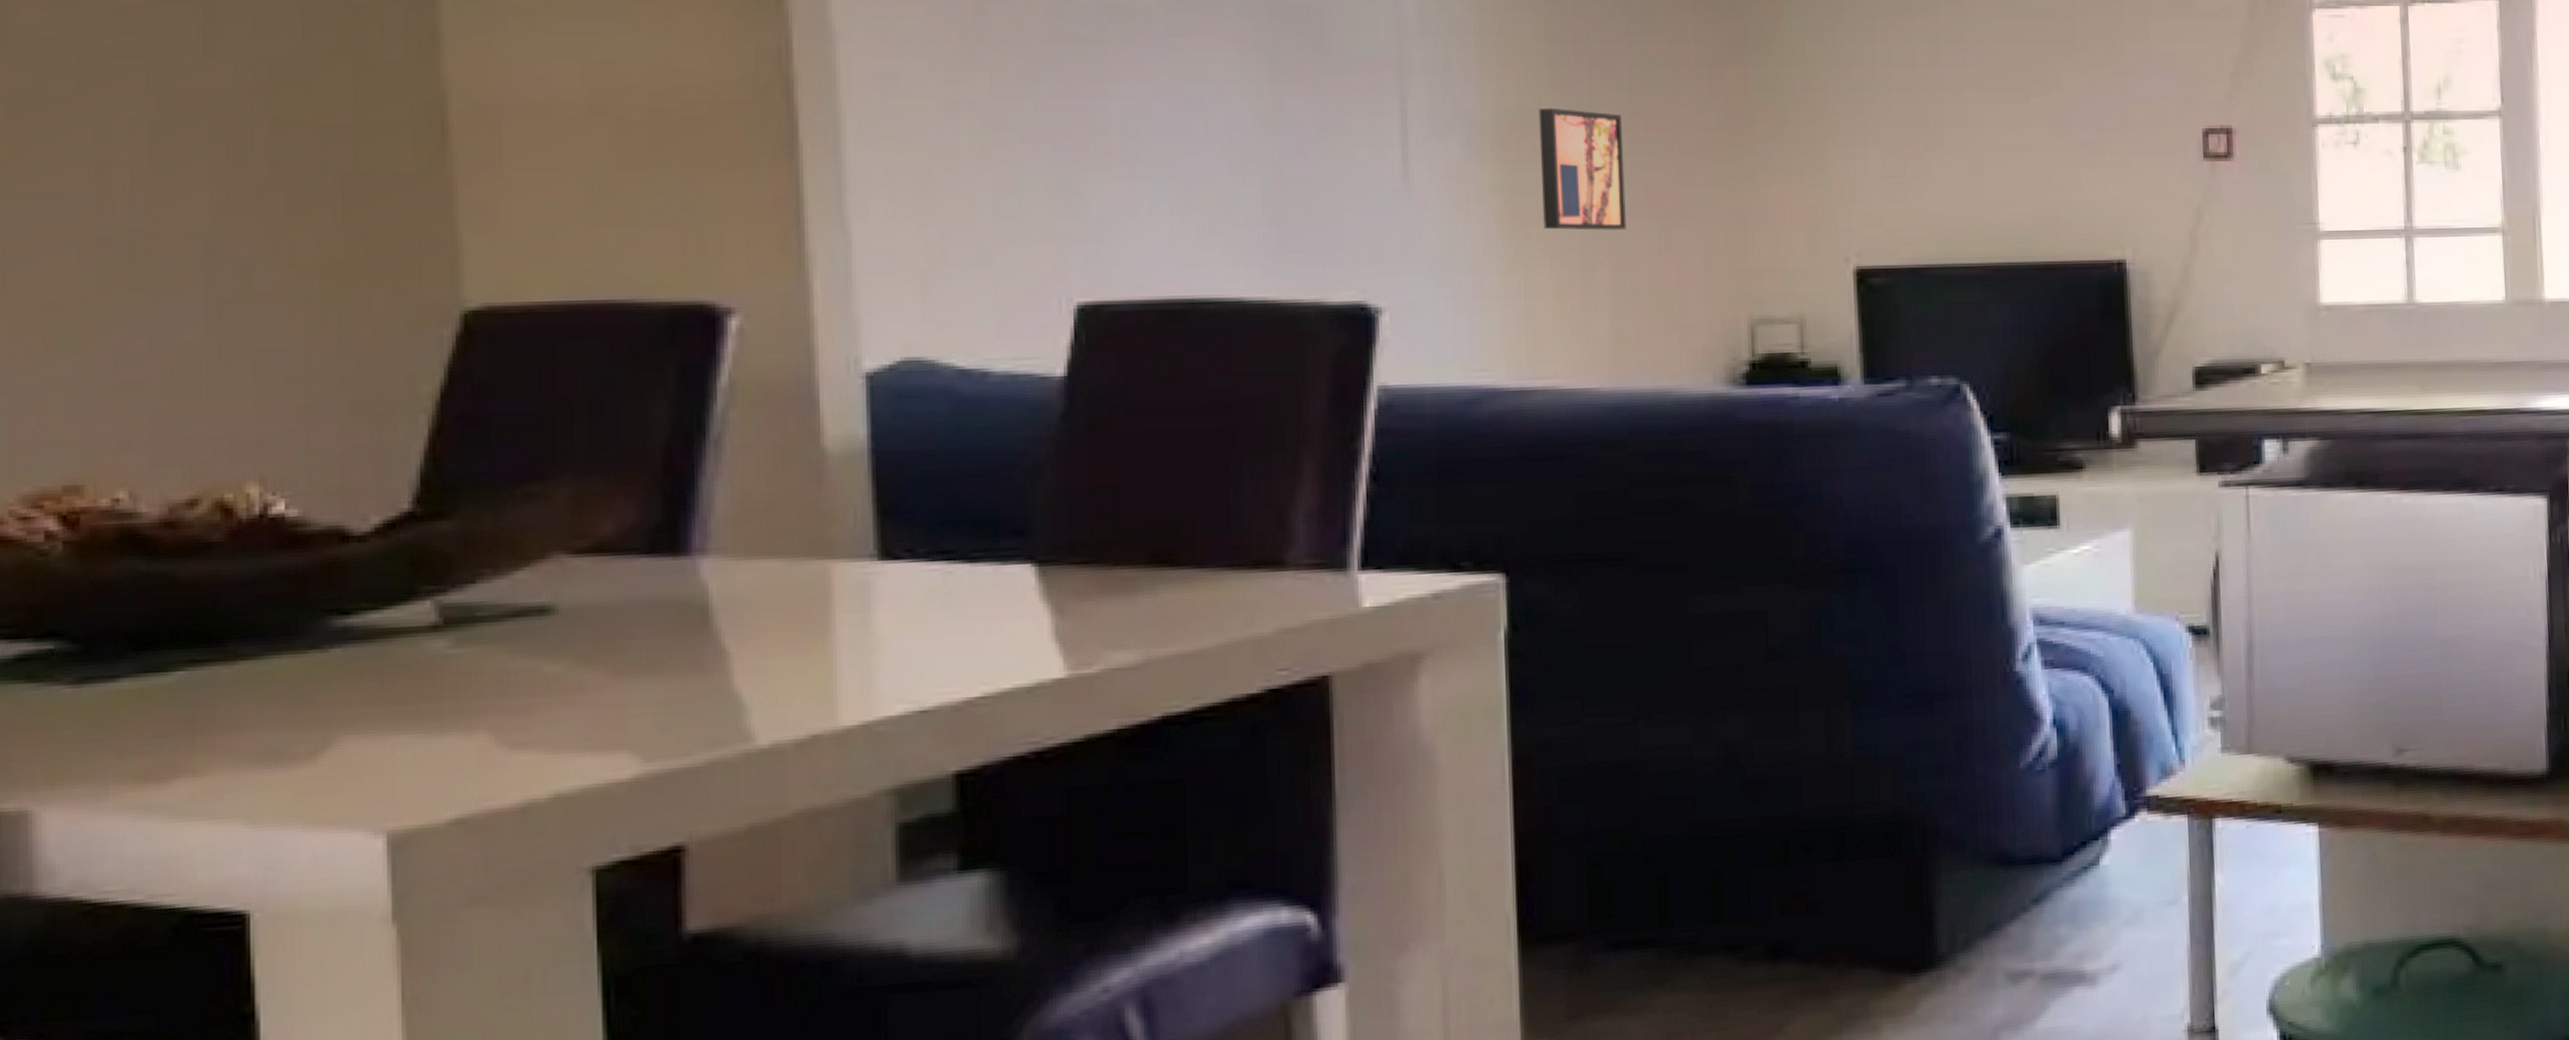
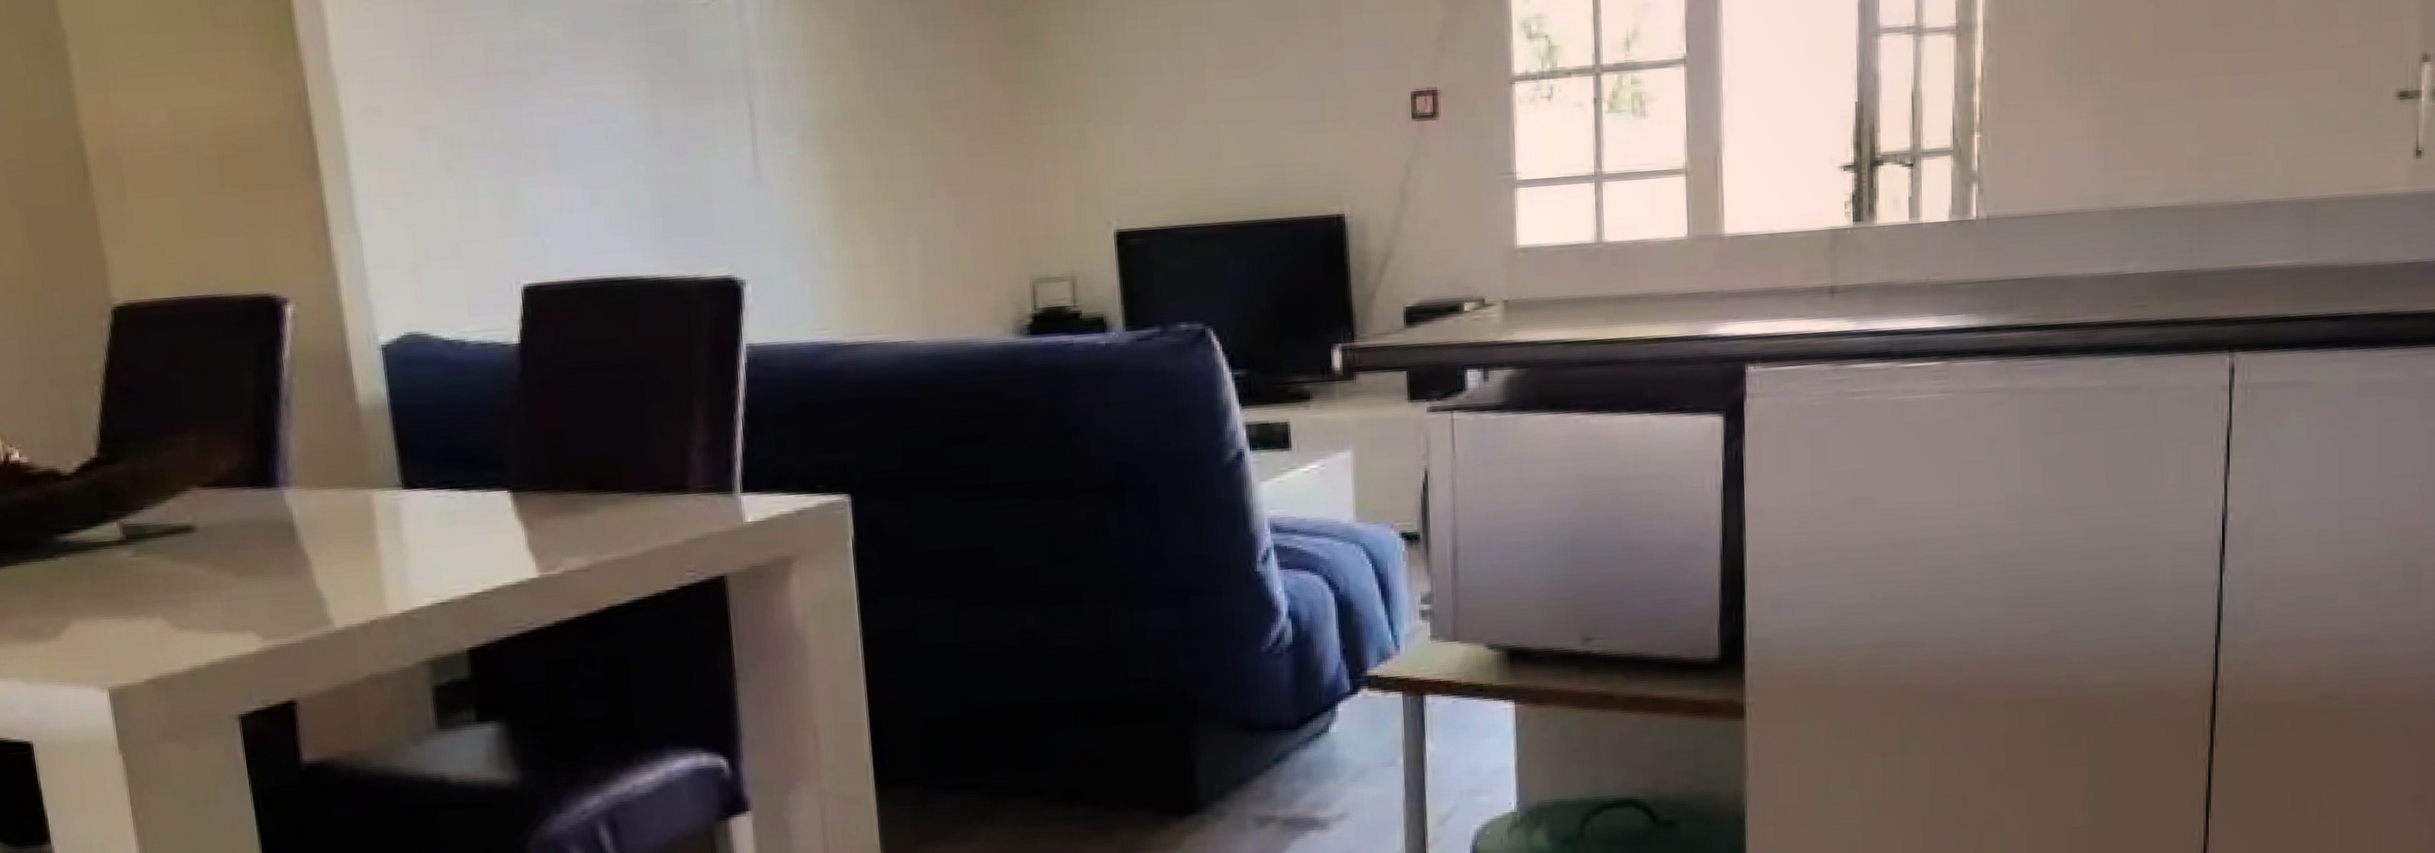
wall art: present [1538,108,1626,231] -> none [856,105,930,209]

